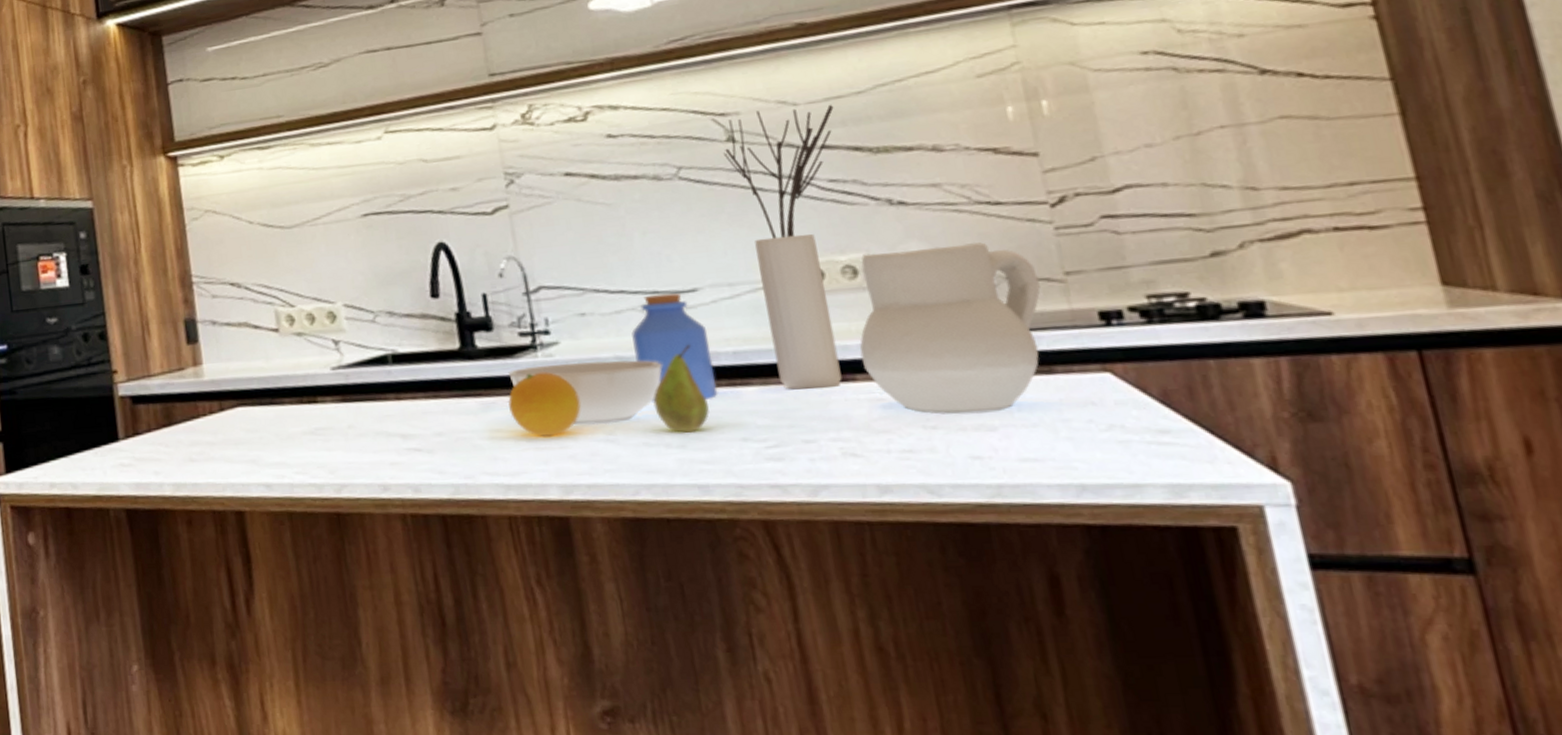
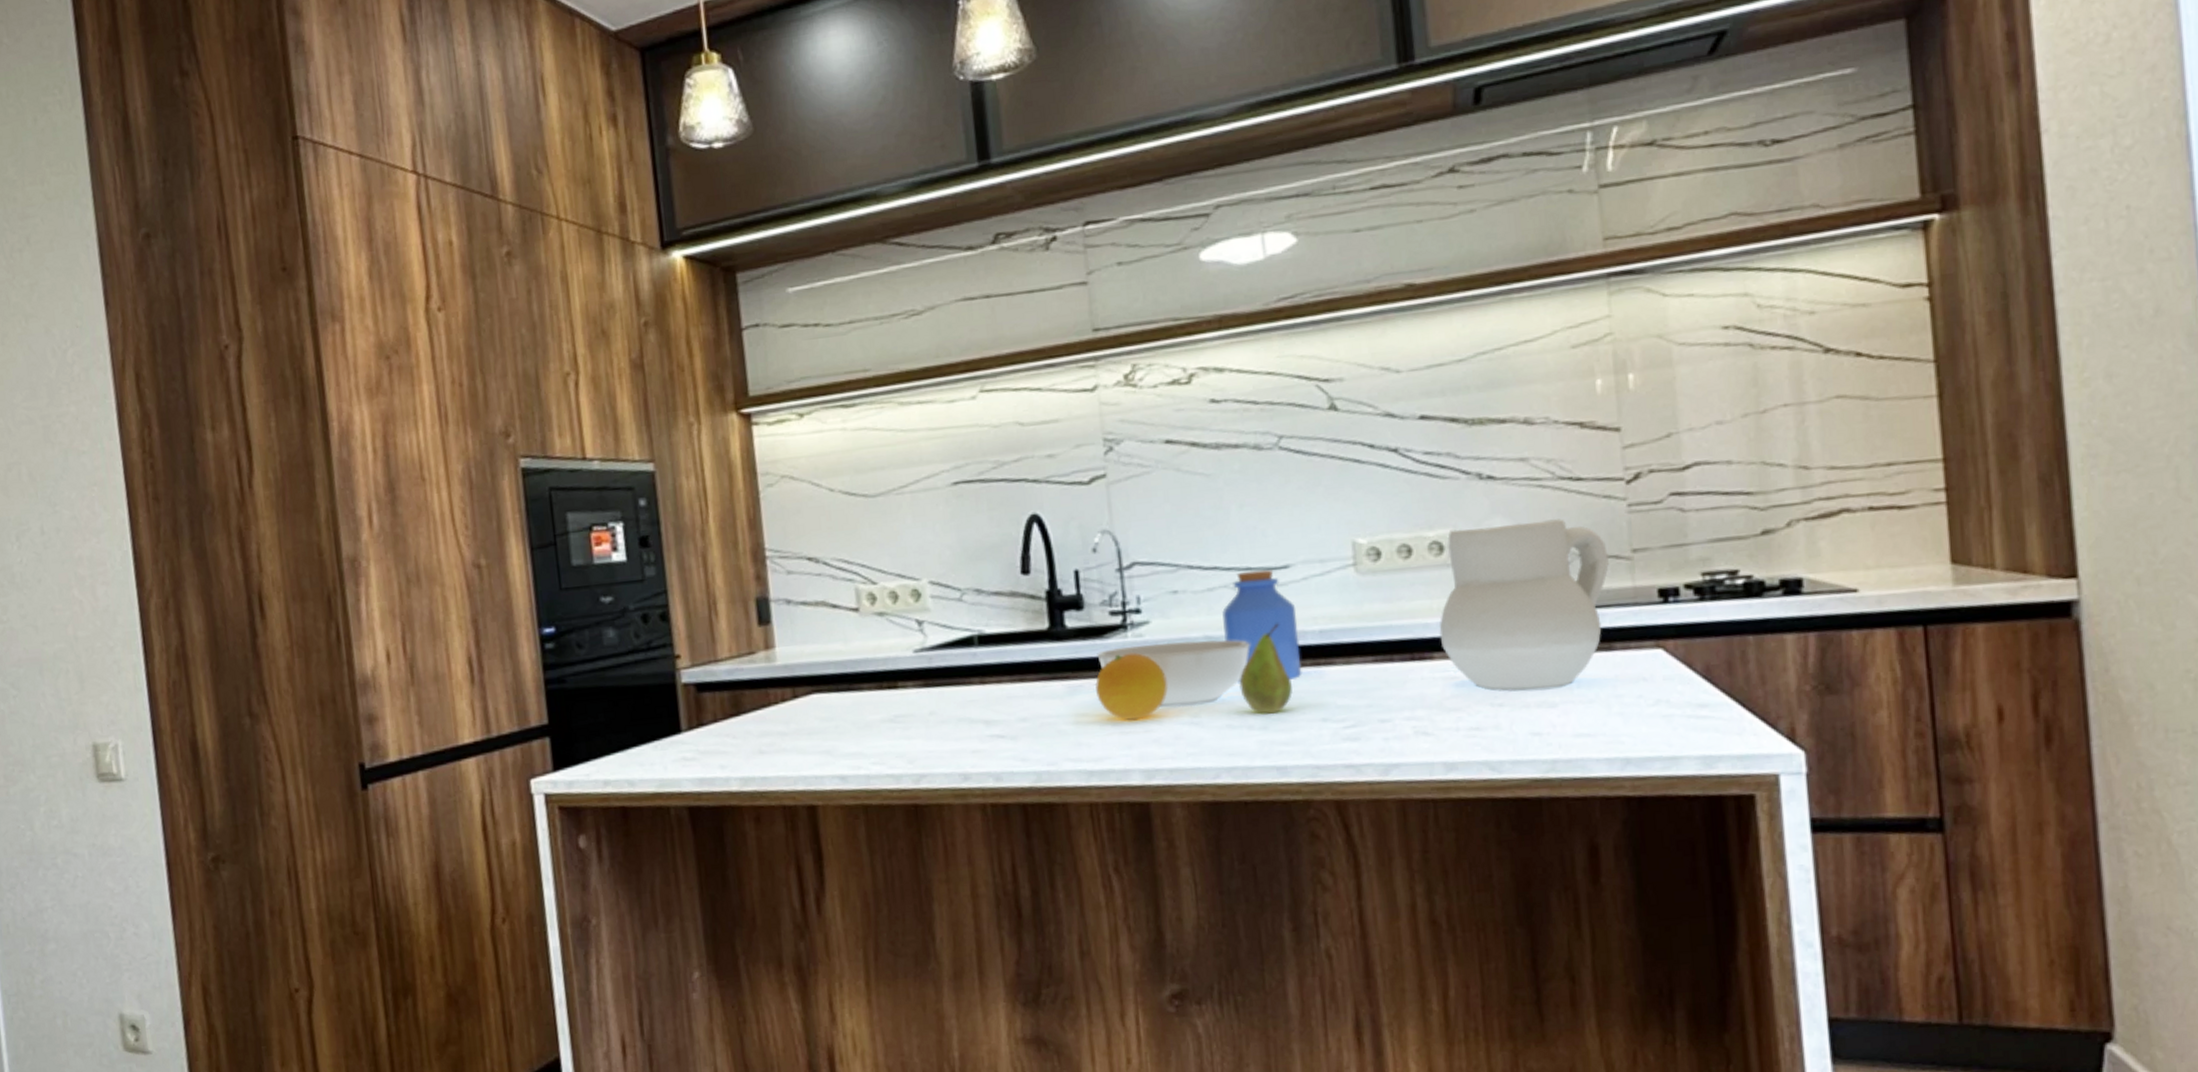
vase: present [724,104,842,390] -> none [1325,372,1435,669]

